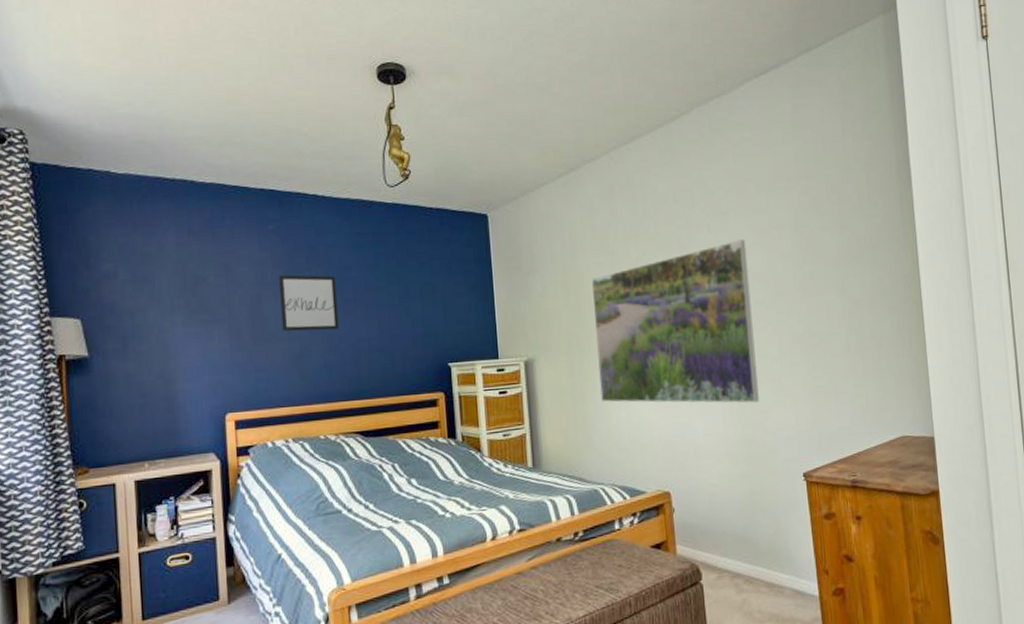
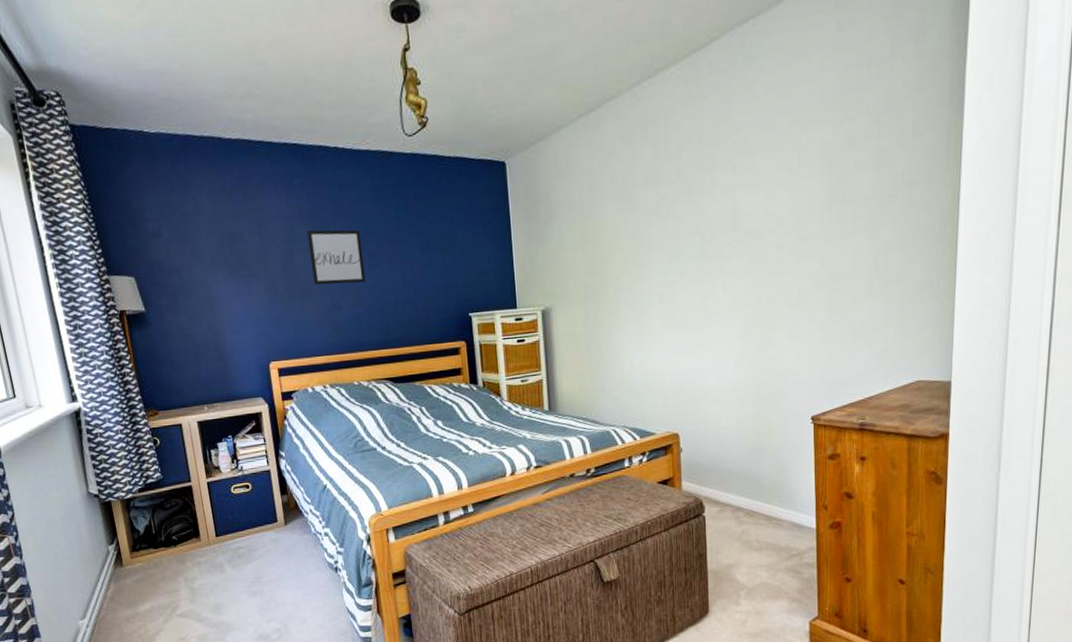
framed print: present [591,239,760,404] -> none [608,179,774,350]

